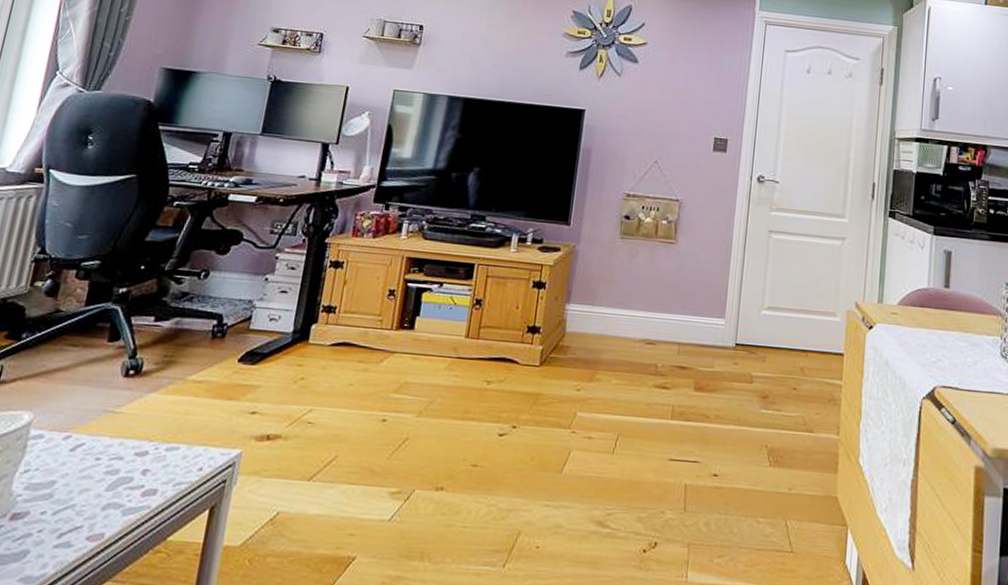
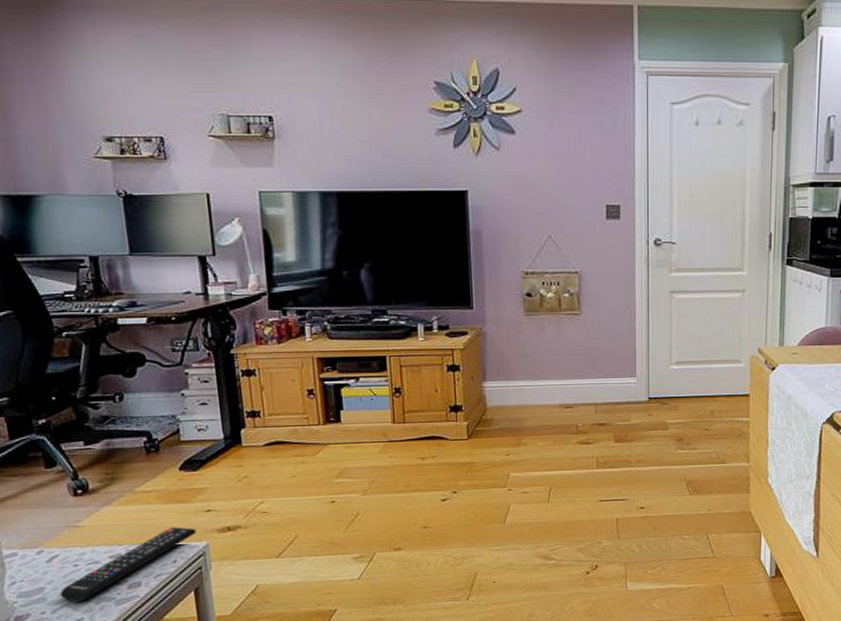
remote control: none [69,427,235,505] -> present [60,527,197,602]

